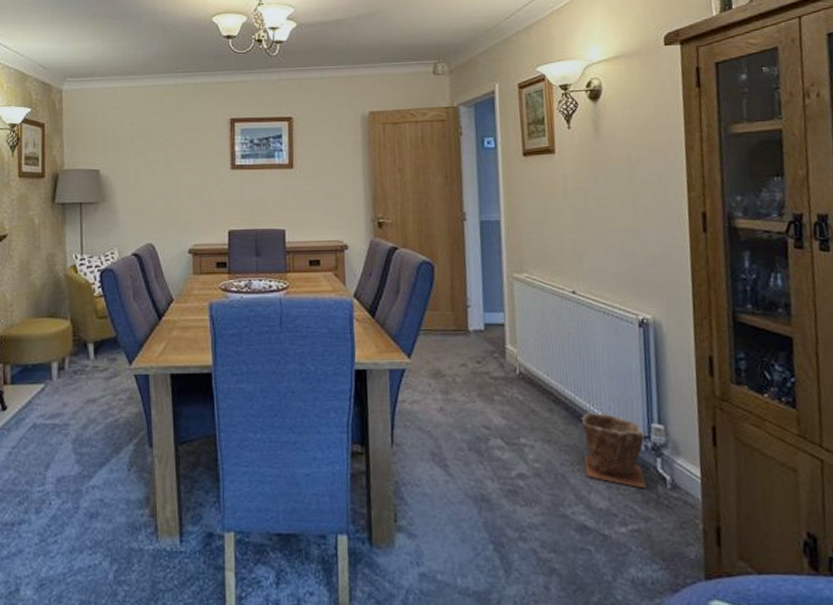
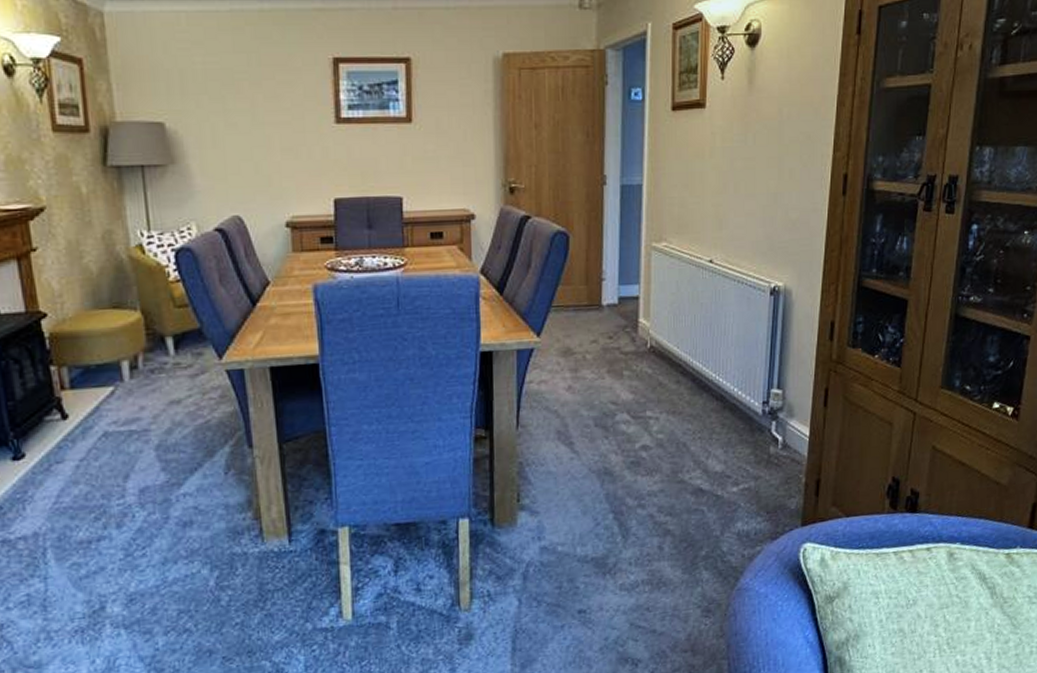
plant pot: present [580,412,647,489] -> none [705,381,765,451]

